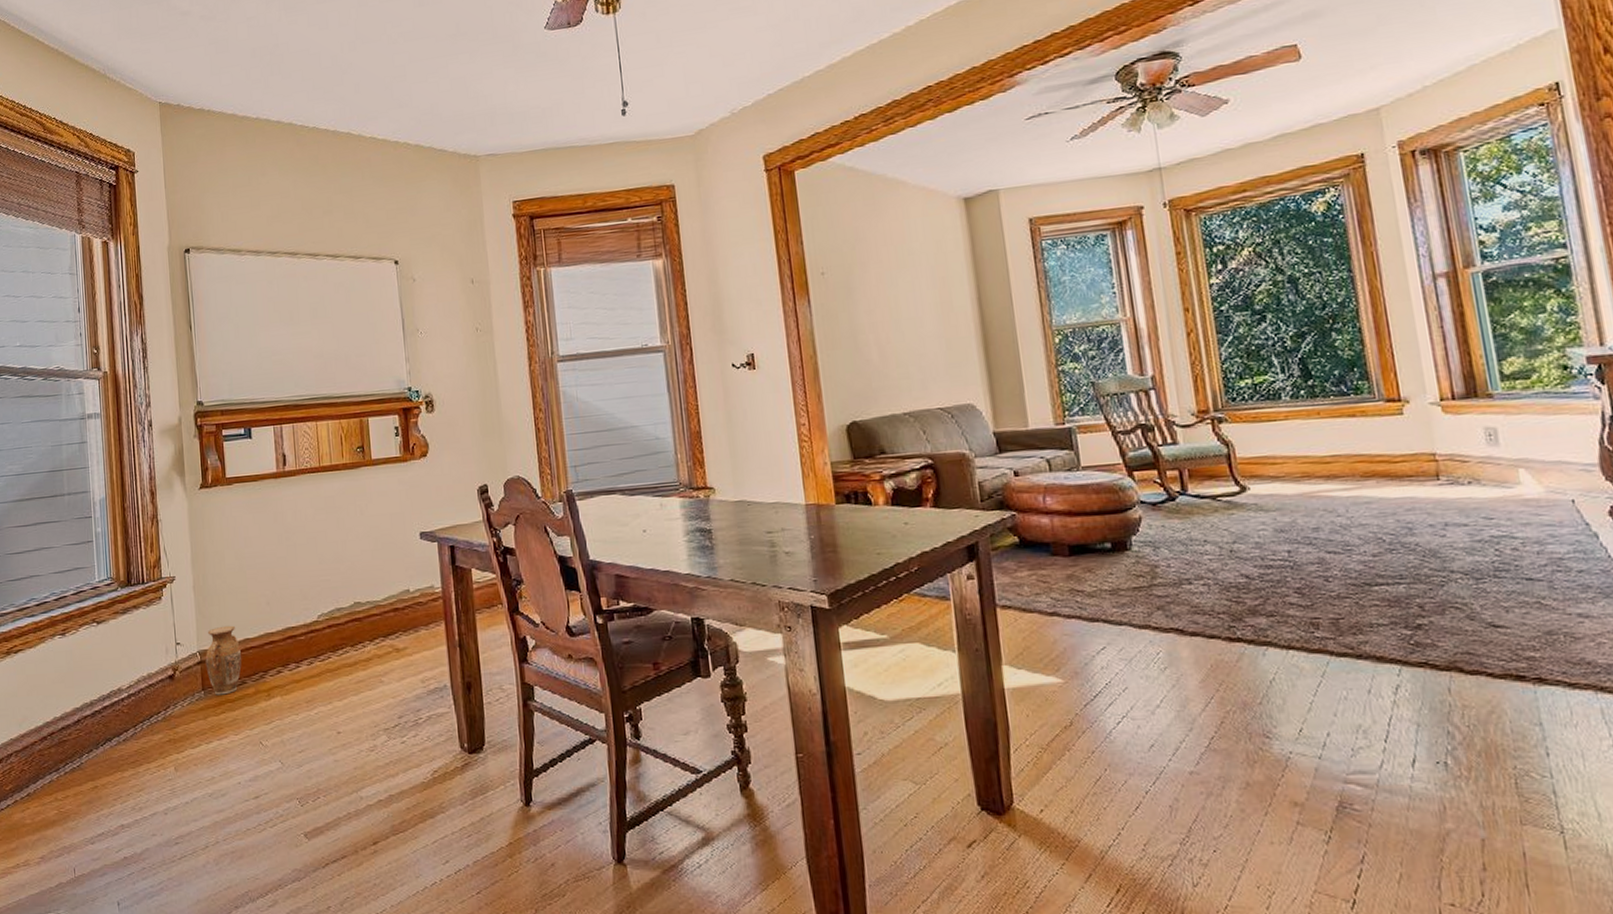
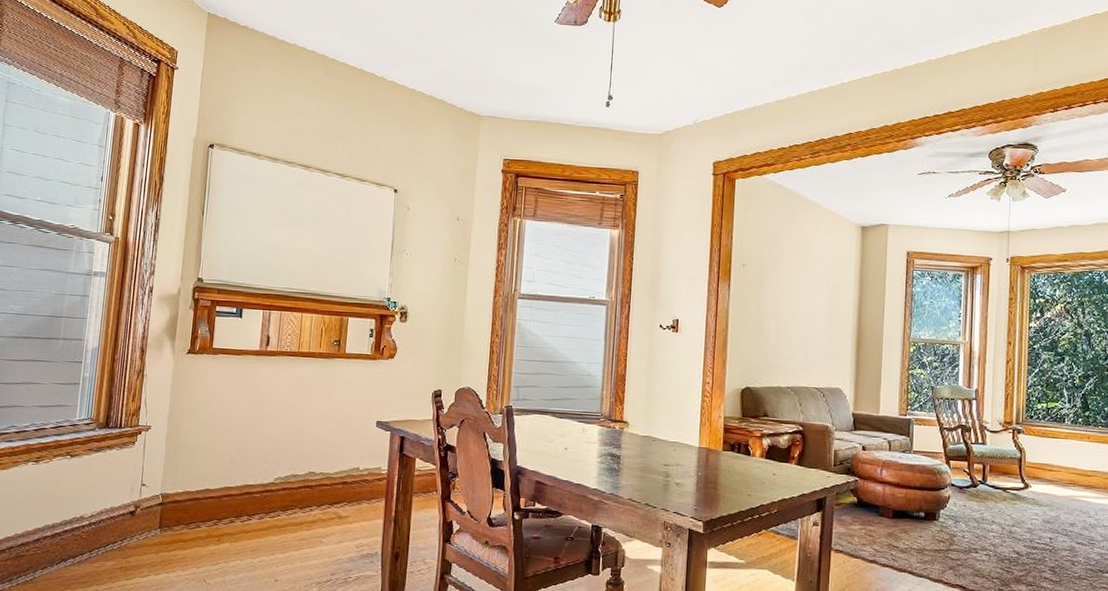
vase: present [205,625,242,695] -> none [165,475,200,535]

